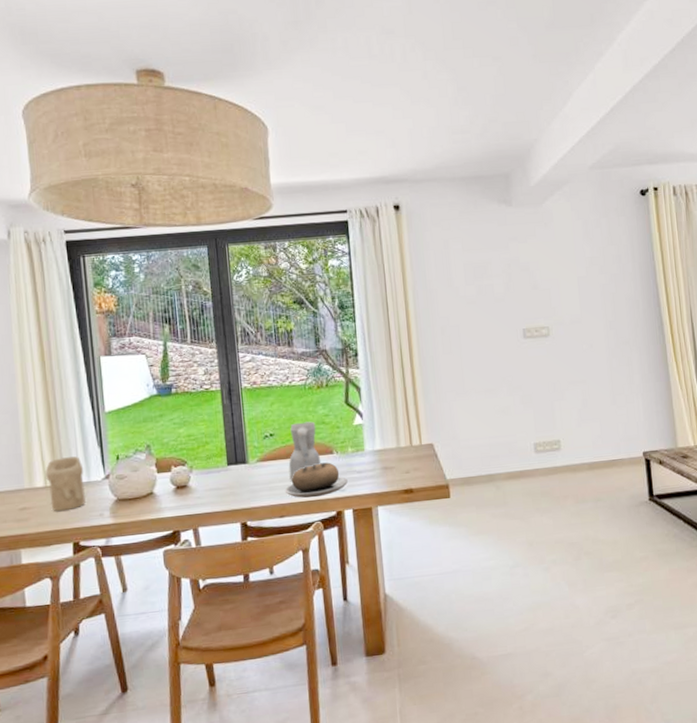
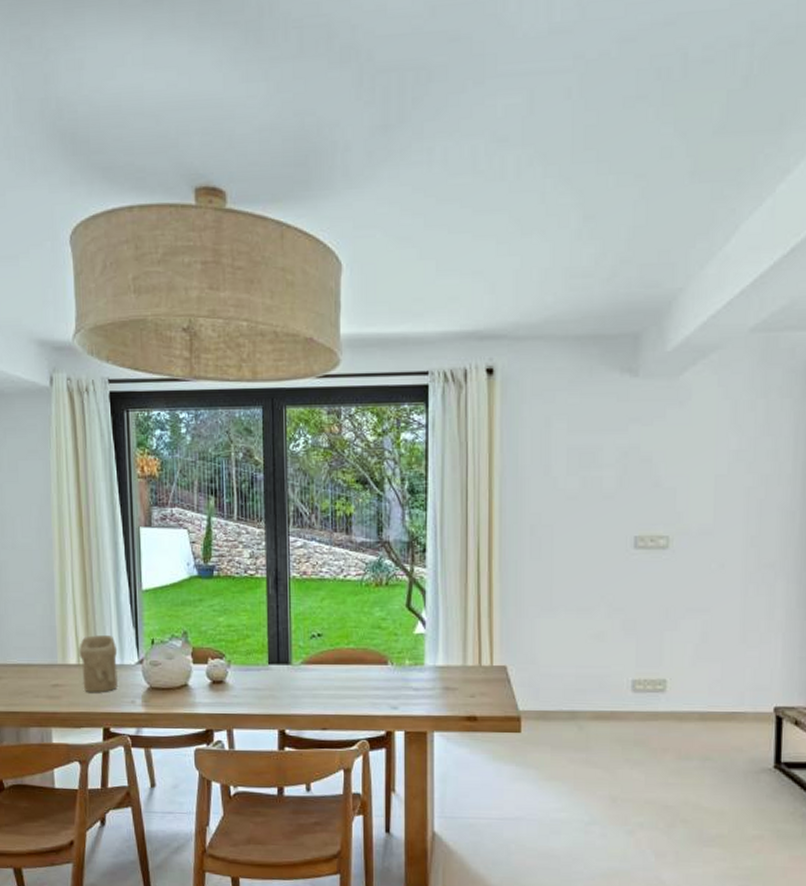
bread: present [284,462,348,498] -> none [329,674,402,713]
ceramic pitcher: present [288,421,321,481] -> none [336,624,373,690]

